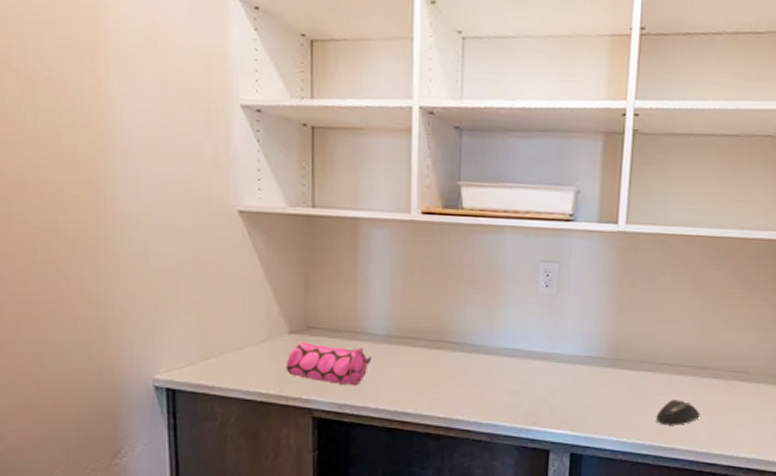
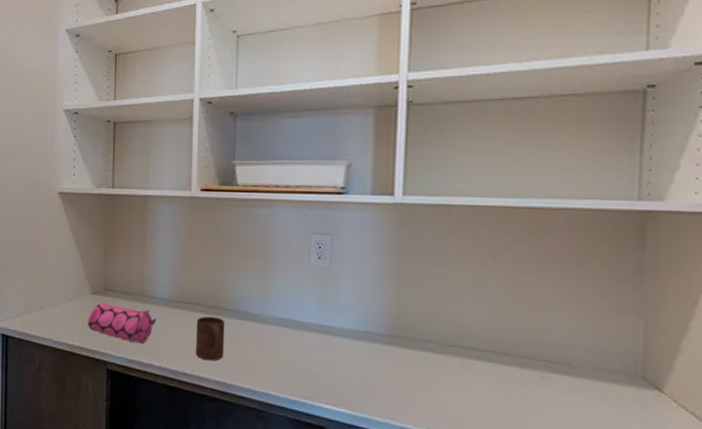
cup: none [417,350,450,397] -> present [195,316,225,361]
mouse: present [656,400,700,425] -> none [448,387,505,418]

